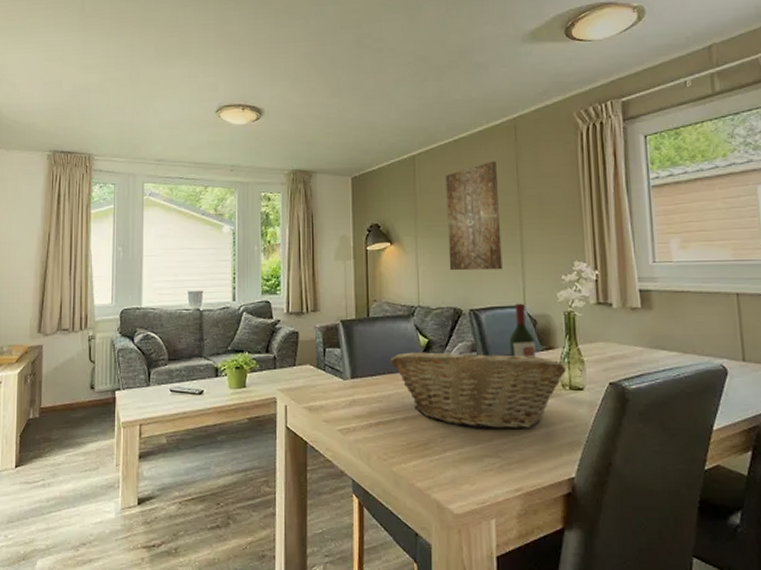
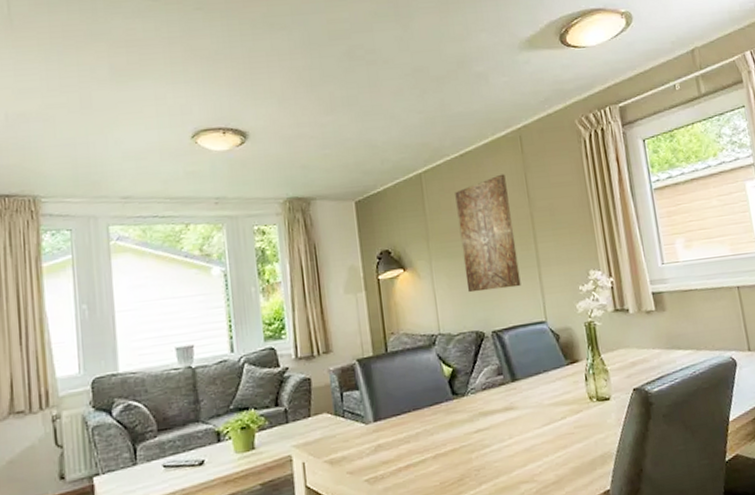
fruit basket: present [390,348,566,429] -> none [414,371,592,456]
wine bottle: present [509,303,536,357] -> none [534,319,562,376]

